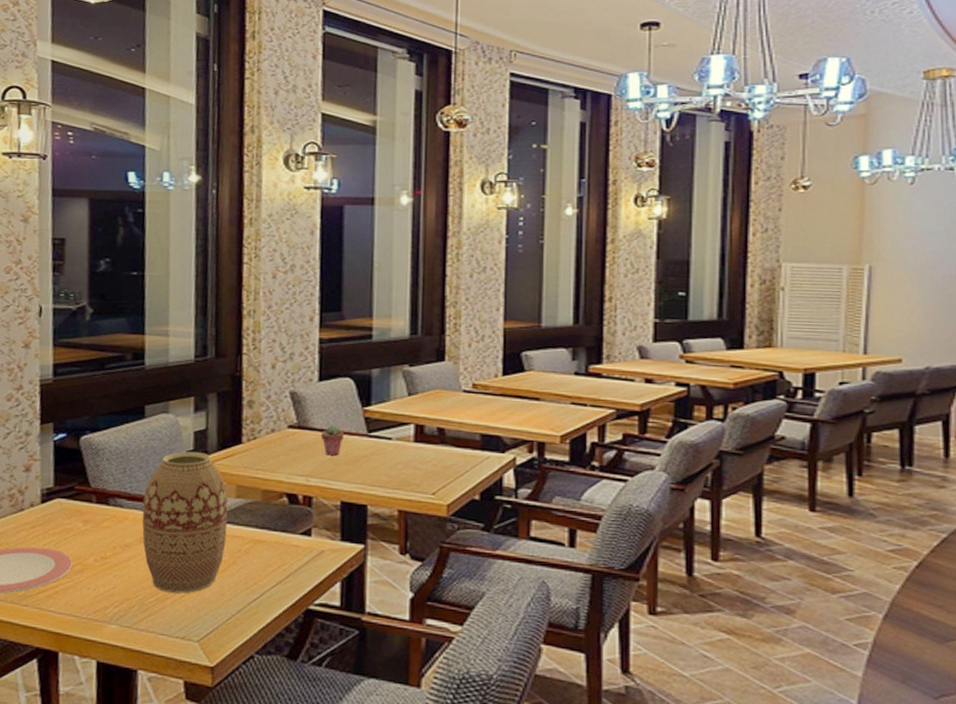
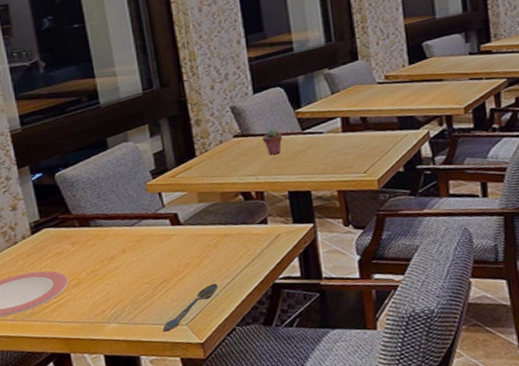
vase: present [142,451,228,594] -> none [119,170,197,290]
spoon: none [169,597,242,646] -> present [162,284,218,332]

